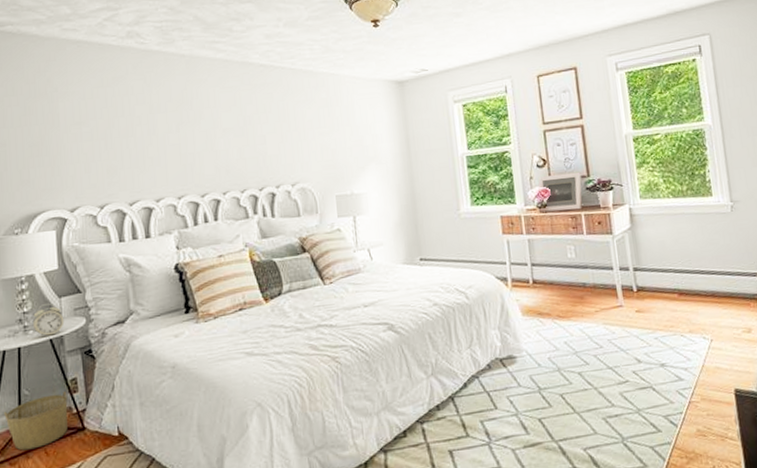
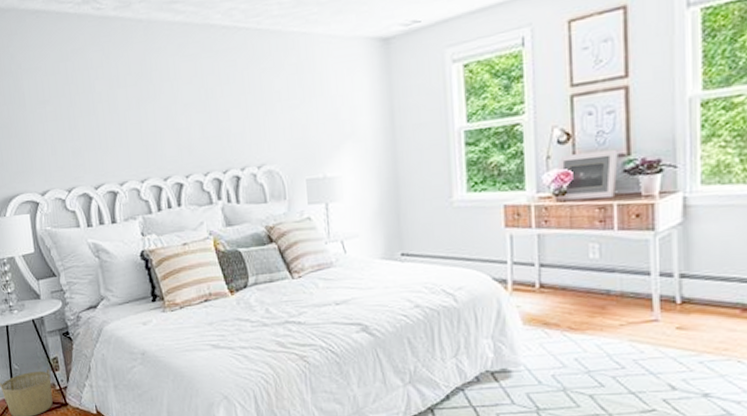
alarm clock: present [32,303,64,338] -> none [16,285,43,318]

